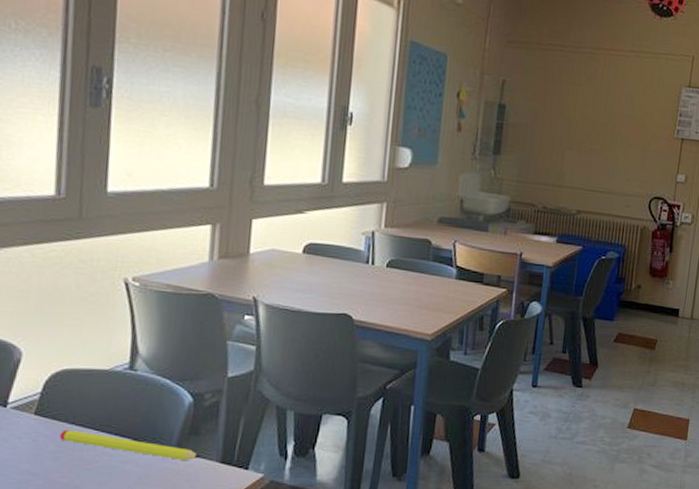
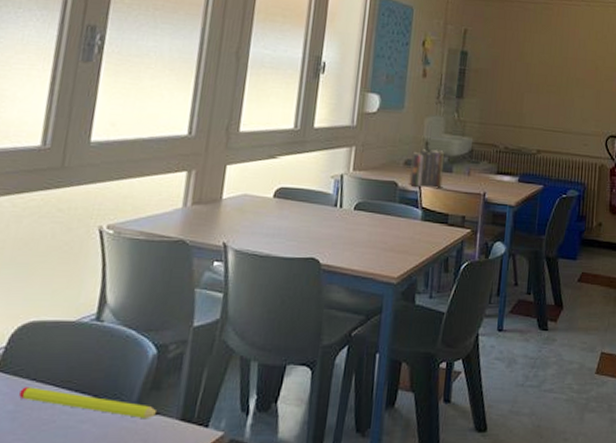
books: none [443,207,481,247] -> present [409,149,445,188]

